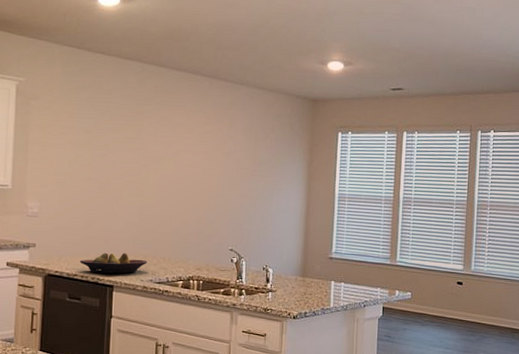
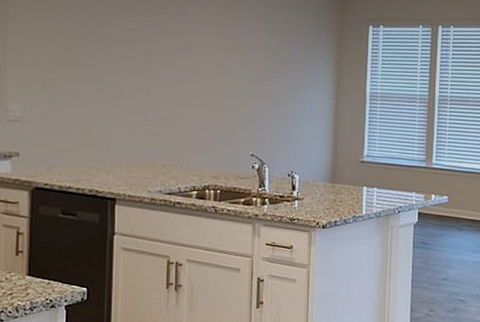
fruit bowl: present [79,252,148,274] -> none [74,160,156,186]

